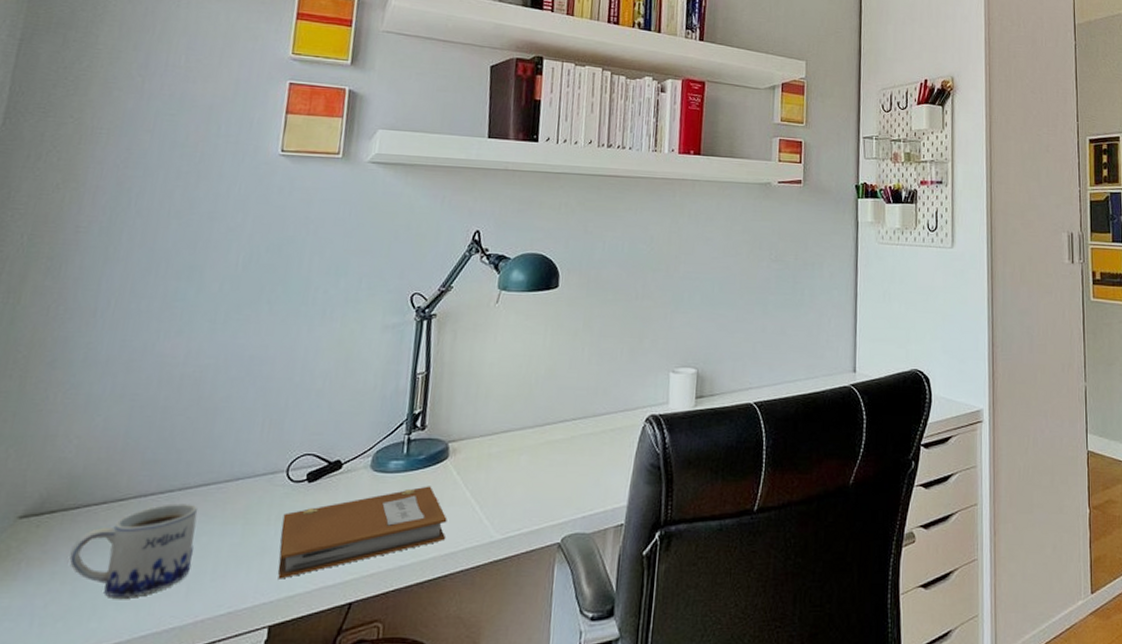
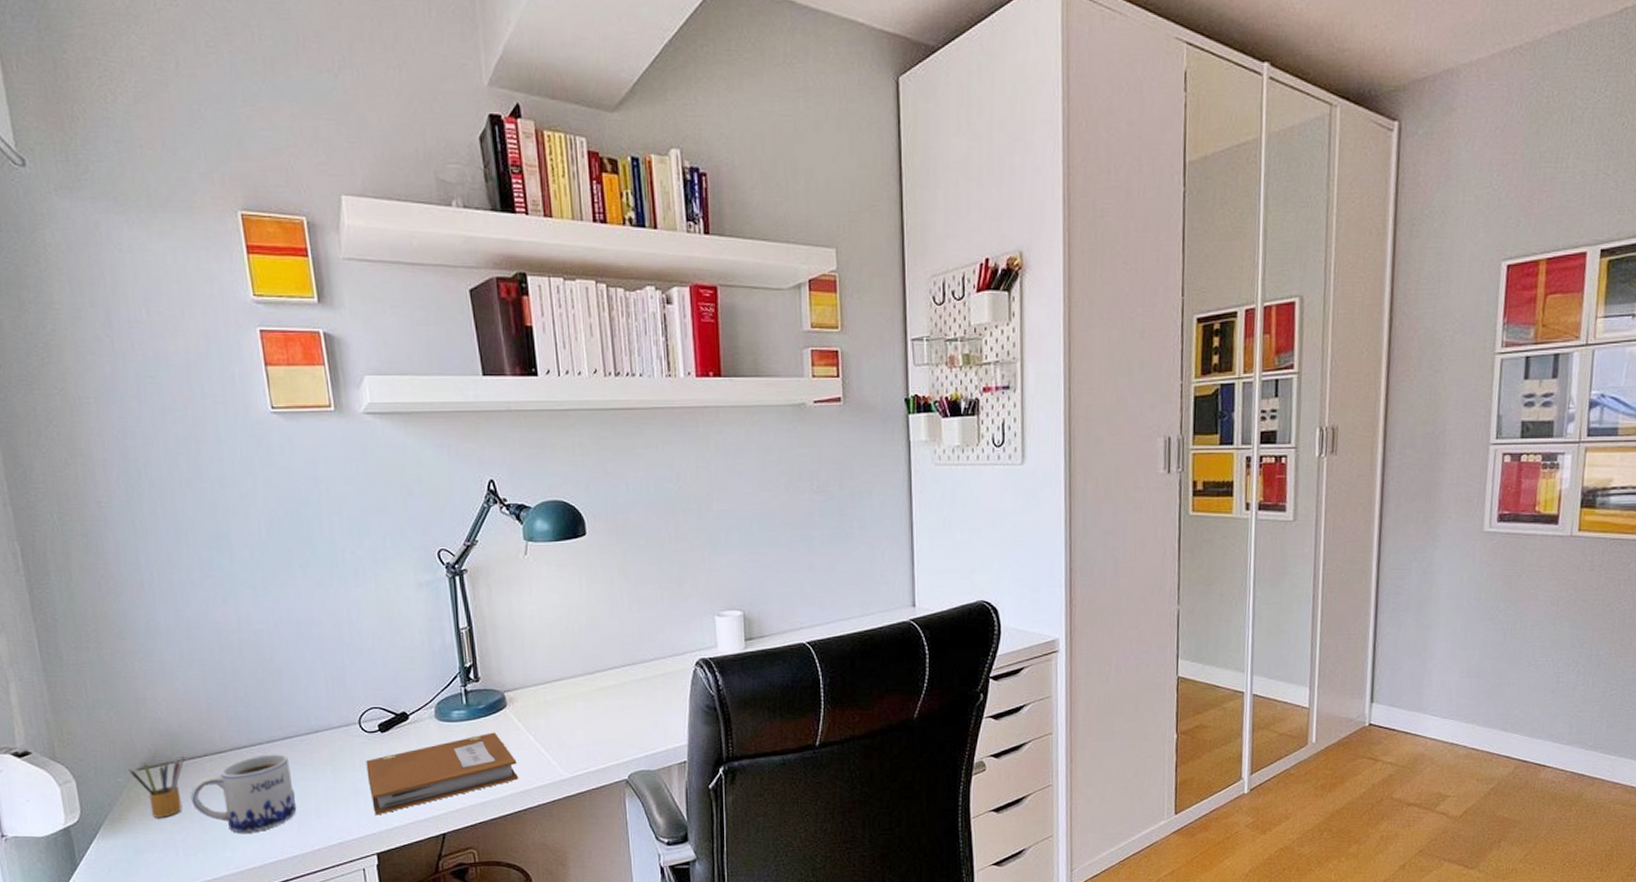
pencil box: none [8,502,79,577] -> present [128,756,185,818]

